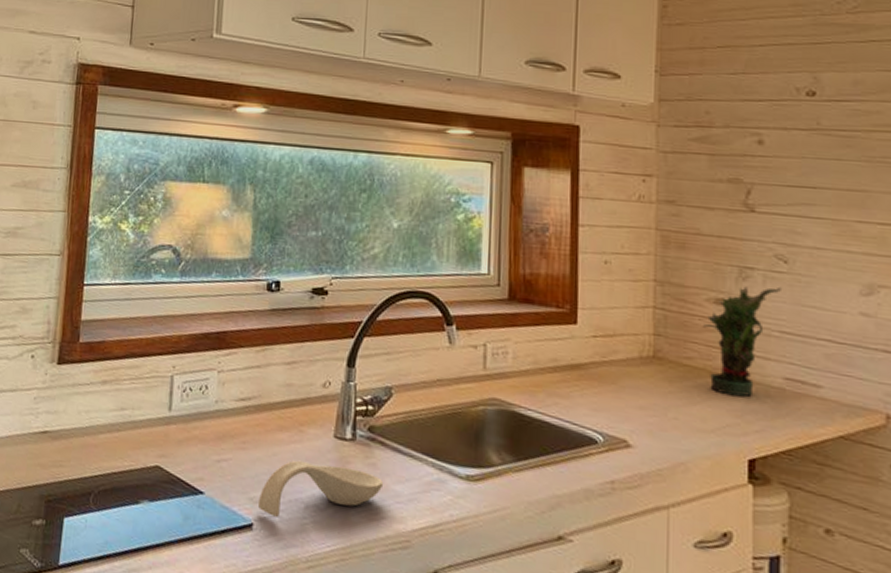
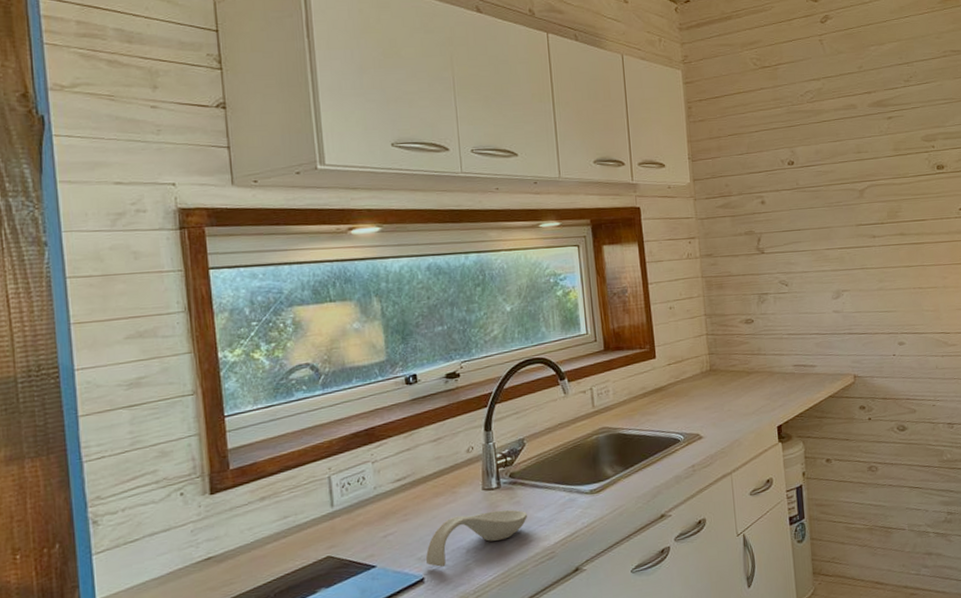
potted plant: present [704,286,783,397] -> none [740,303,787,386]

